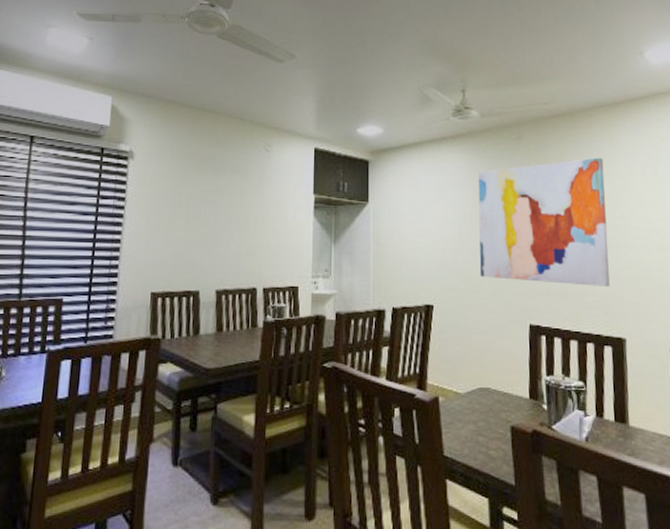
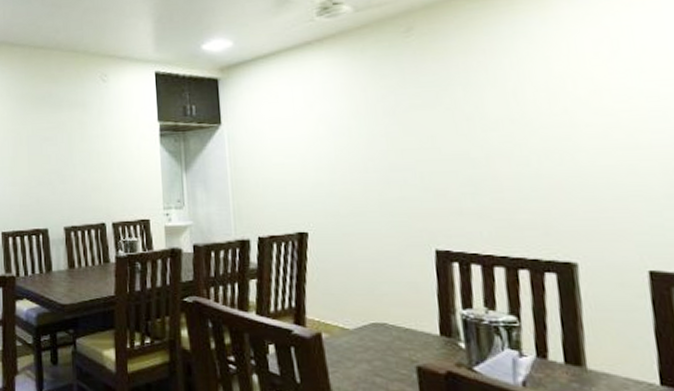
wall art: present [478,157,610,287] -> none [355,40,550,201]

